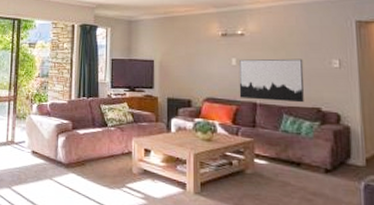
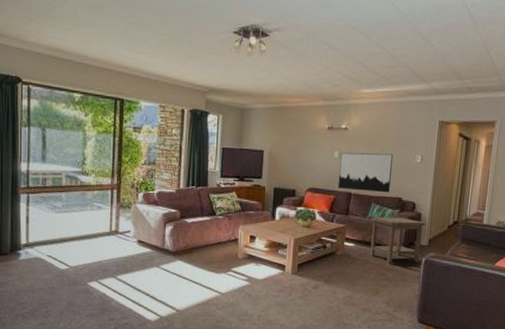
side table: none [284,129,358,188] -> present [369,216,426,264]

